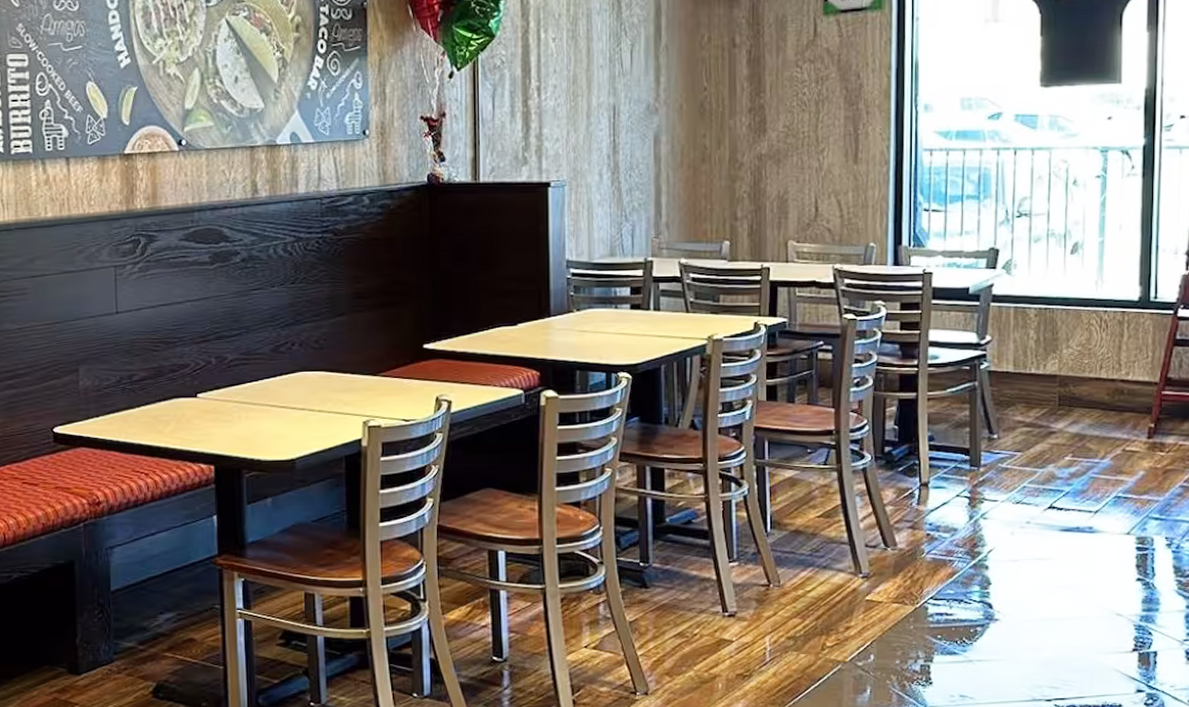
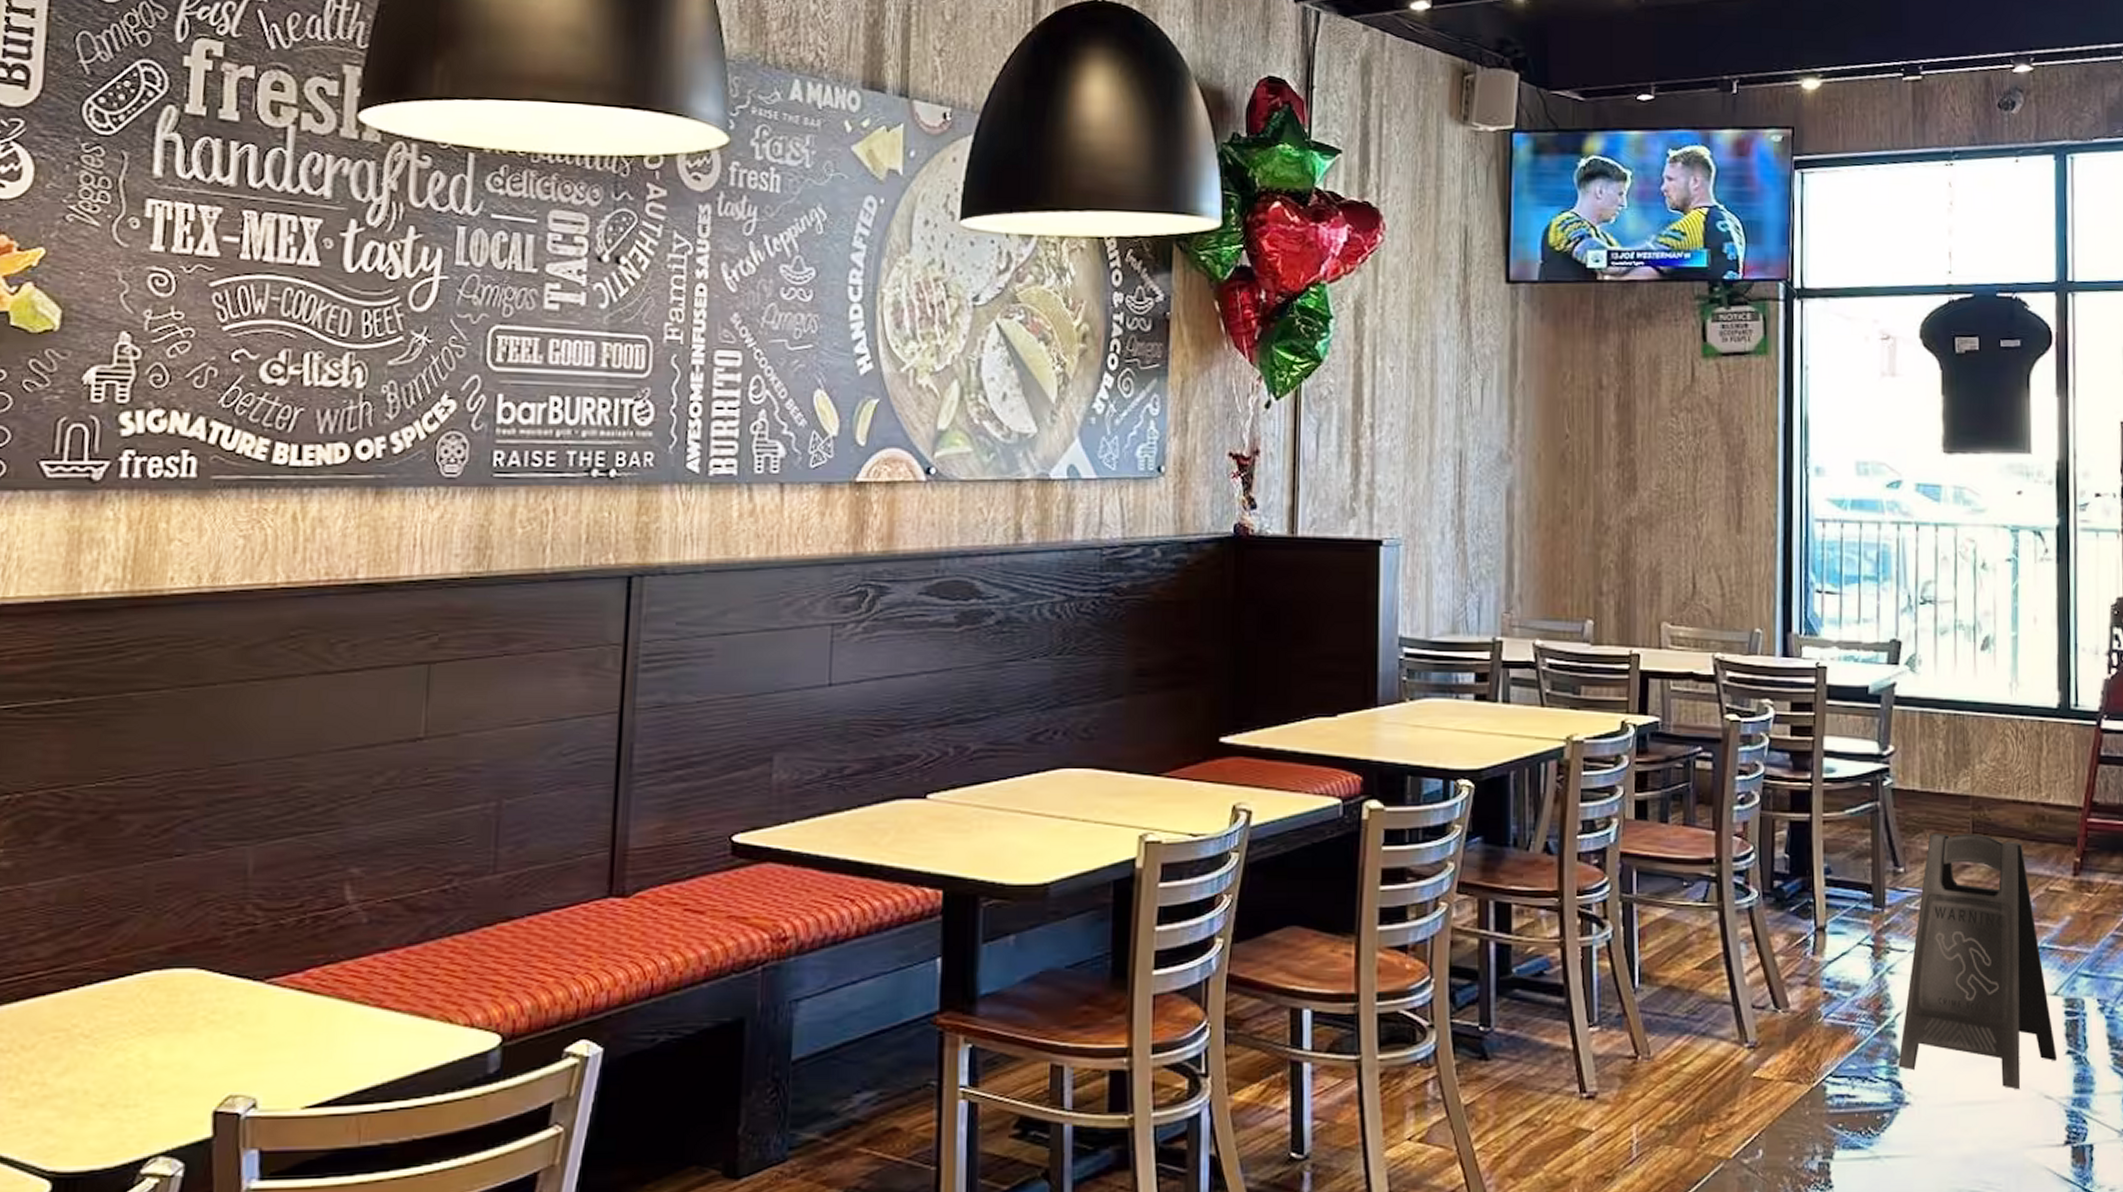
warning sign: none [989,406,1127,609] -> present [1898,832,2057,1090]

